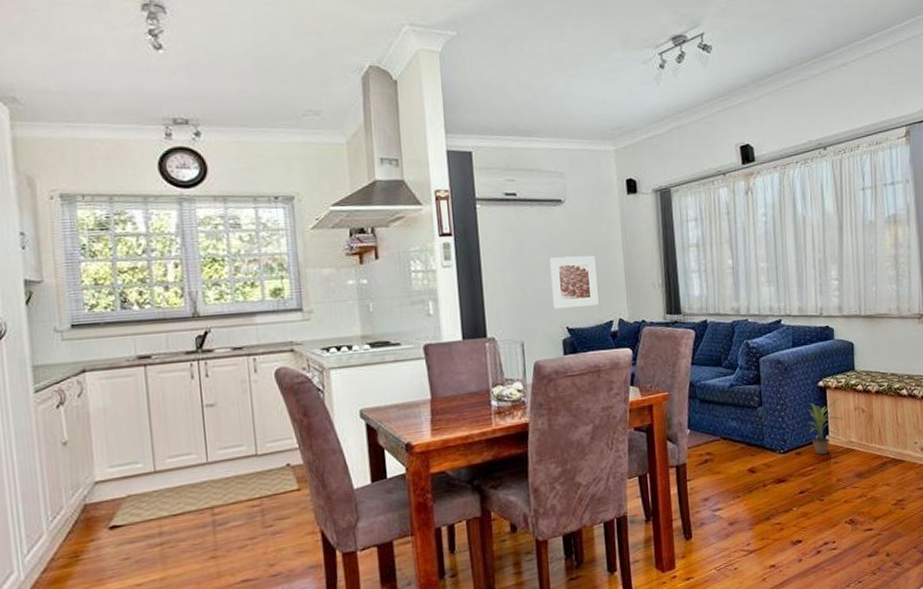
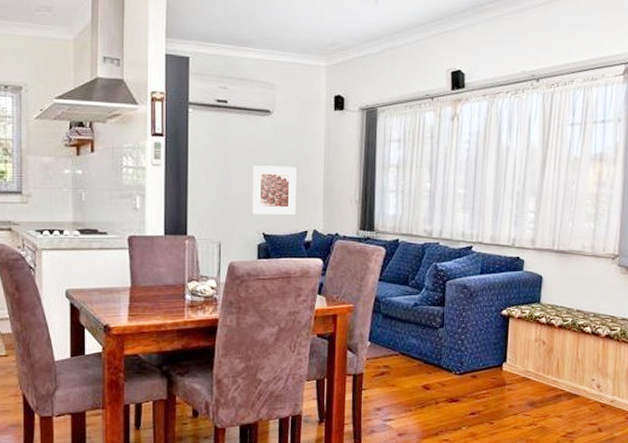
potted plant: present [808,398,844,455] -> none [487,328,523,381]

